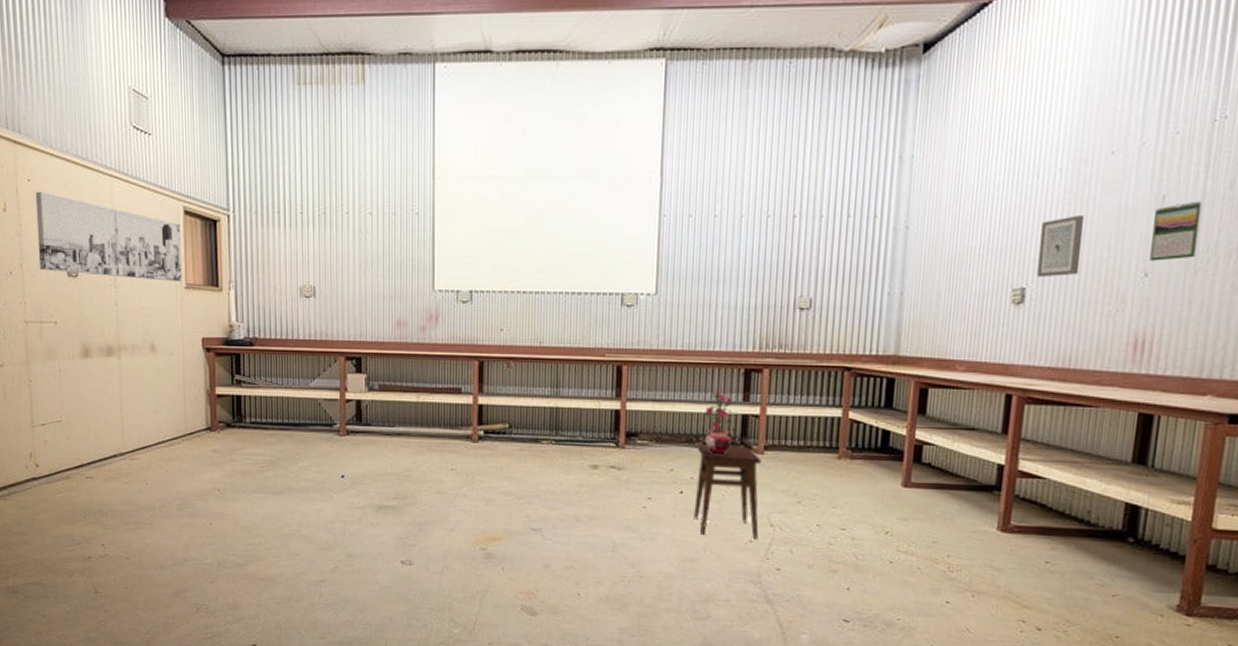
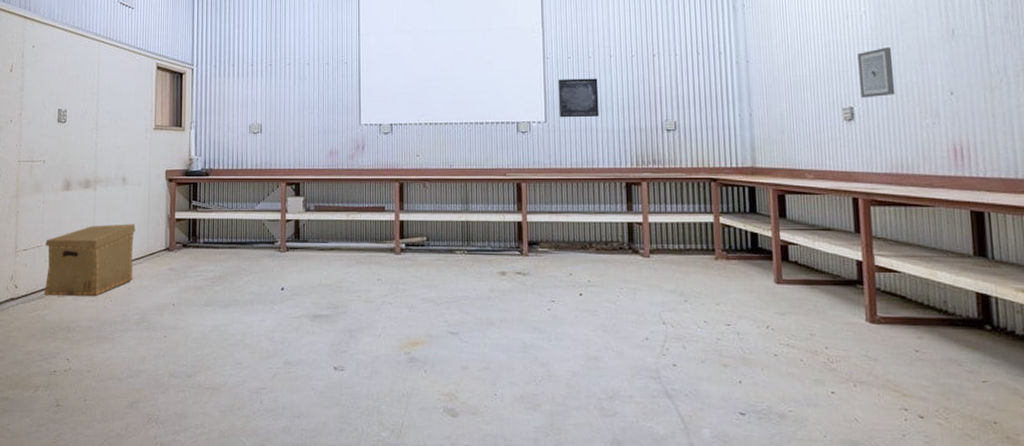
wall art: present [35,191,182,281] -> none [35,55,153,124]
cardboard box: none [65,398,171,479] -> present [44,223,136,297]
wall art: none [672,242,724,291] -> present [558,78,599,118]
stool: present [693,444,762,539] -> none [591,250,653,336]
potted plant: present [705,392,738,456] -> none [595,203,624,260]
calendar: present [1150,201,1202,261] -> none [949,33,990,82]

